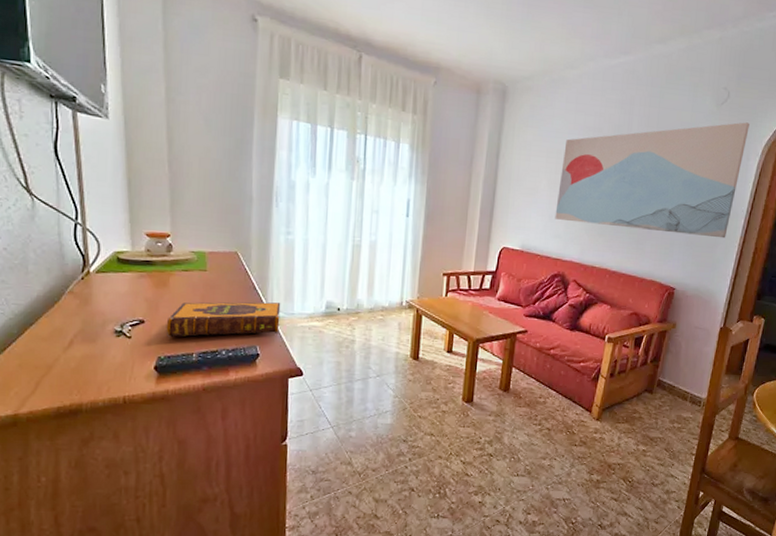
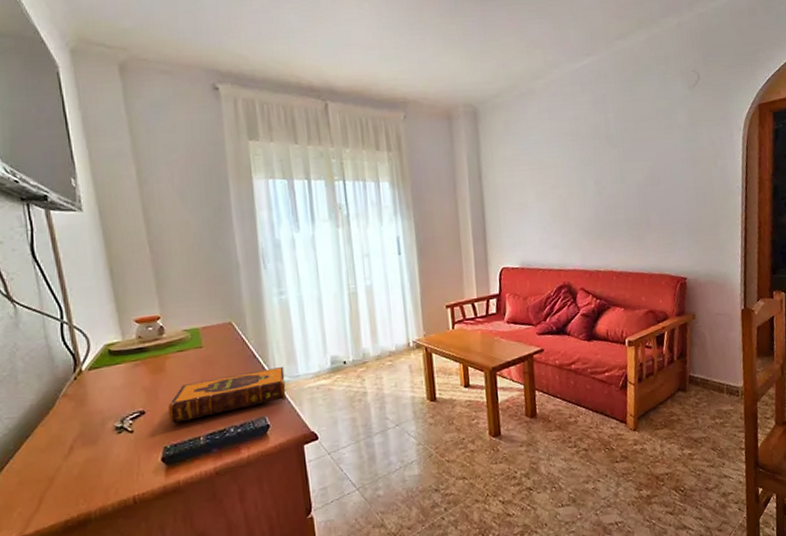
wall art: present [555,122,750,239] -> none [545,99,727,230]

